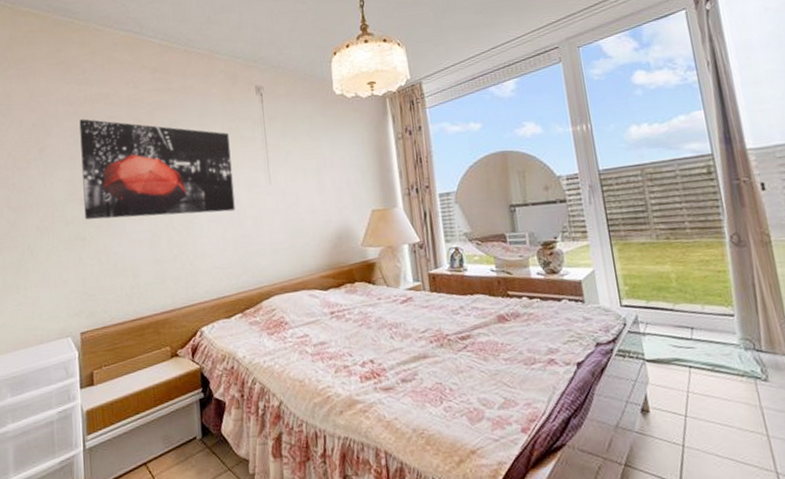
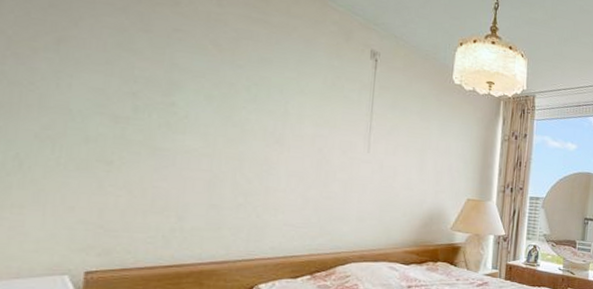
wall art: present [79,119,235,220] -> none [116,19,331,171]

